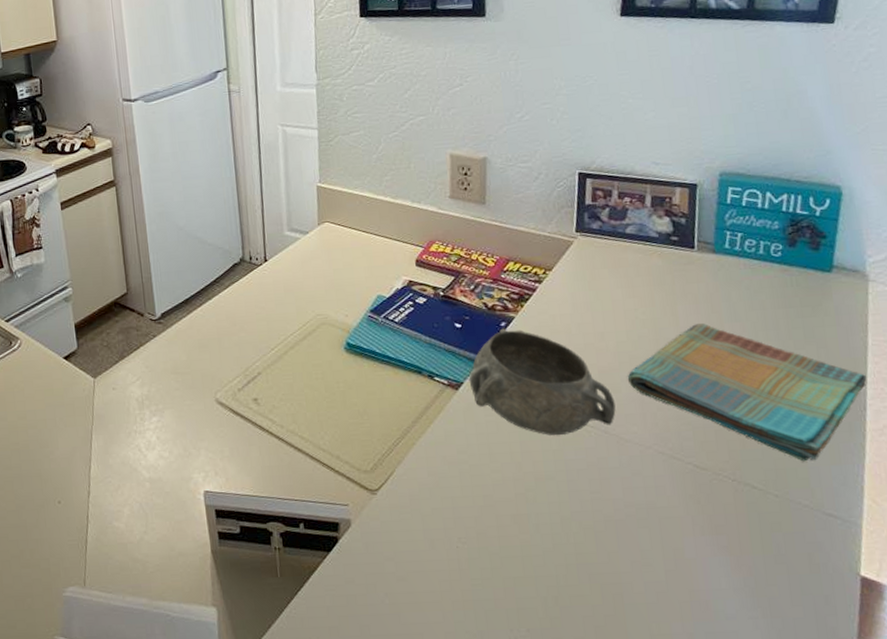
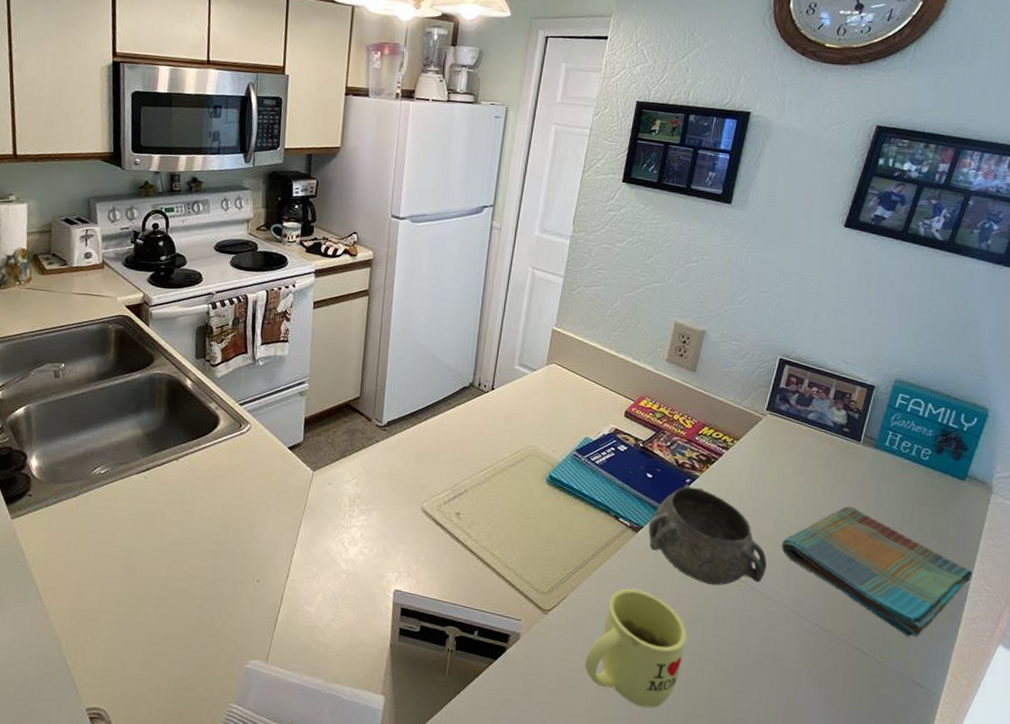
mug: none [429,452,541,584] -> present [584,588,688,708]

